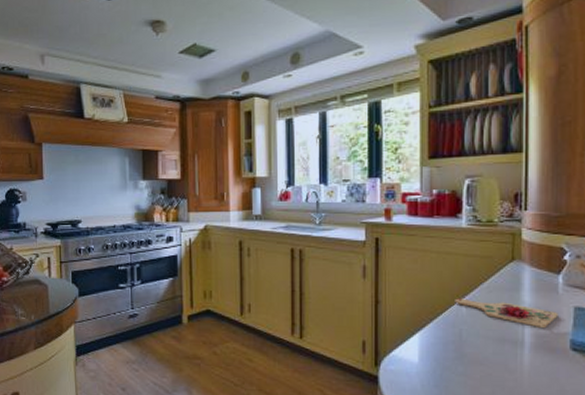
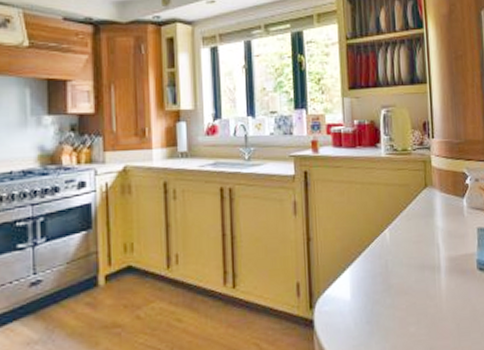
cutting board: present [455,298,558,329] -> none [379,228,466,252]

